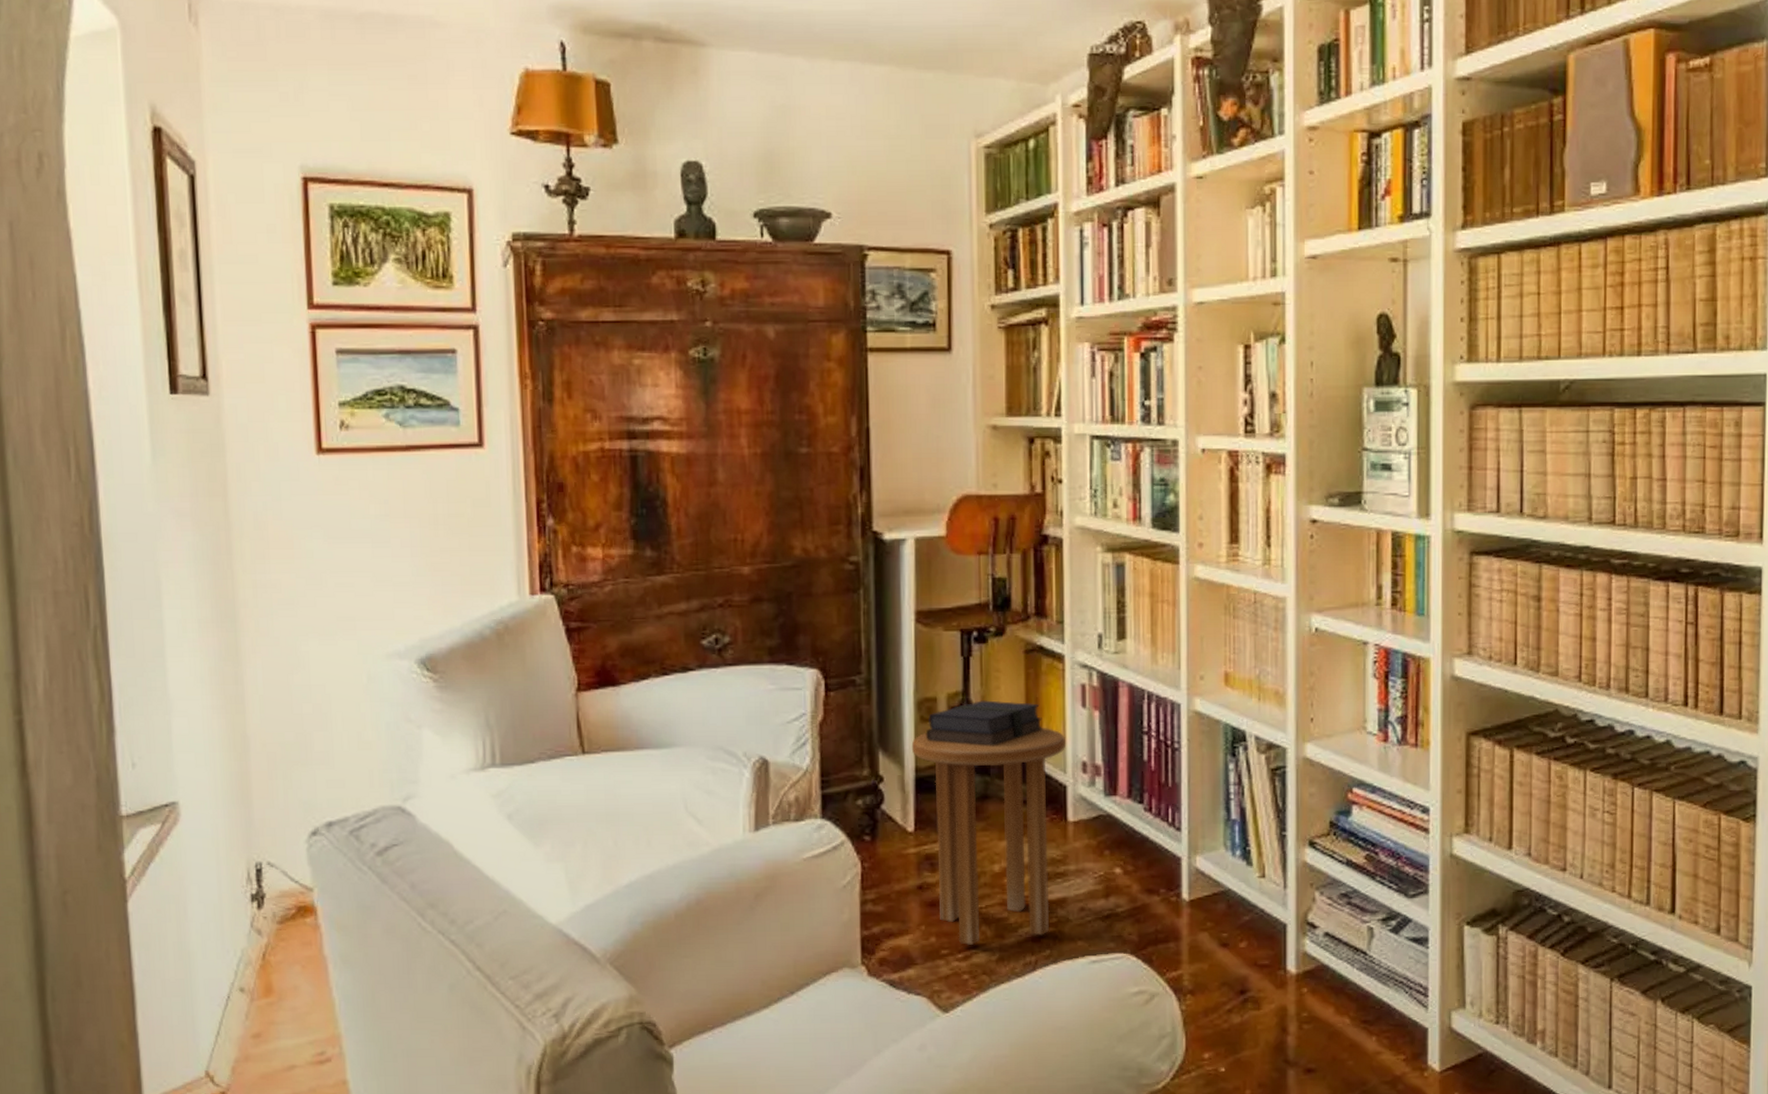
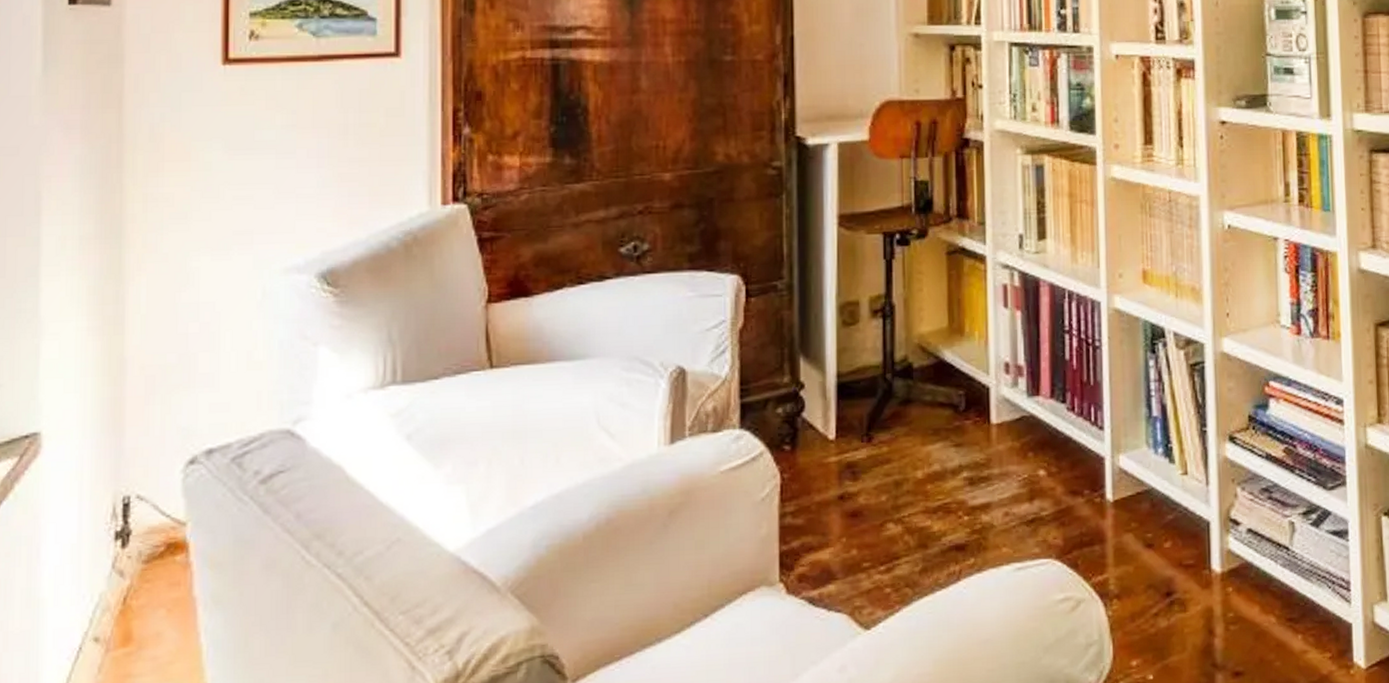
side table: present [911,727,1065,945] -> none [833,328,988,556]
book: present [925,700,1042,747] -> none [847,303,965,350]

